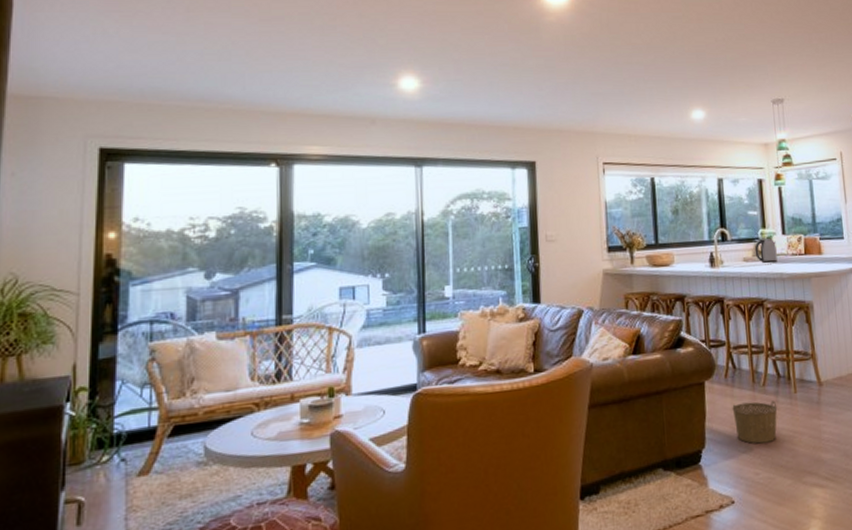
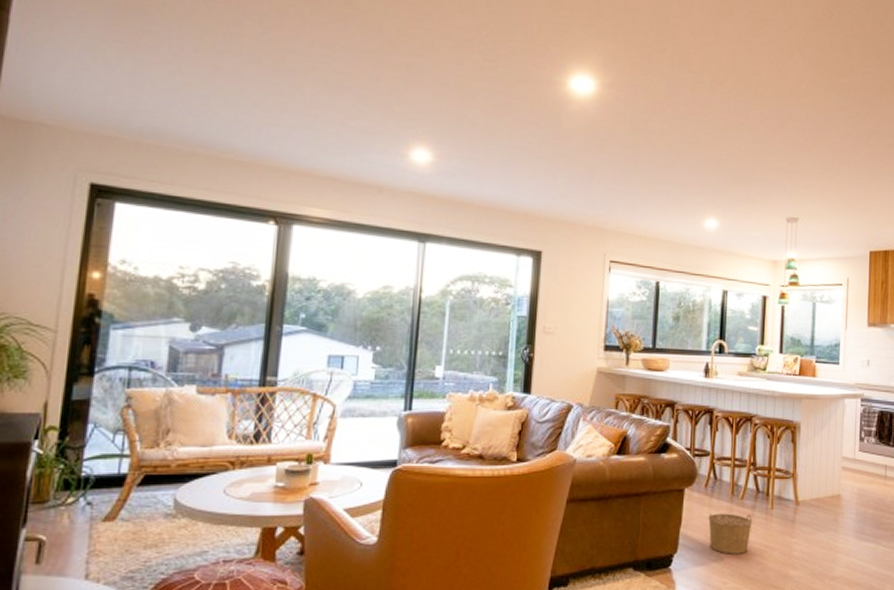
kettle: present [754,238,778,264] -> none [750,355,772,381]

